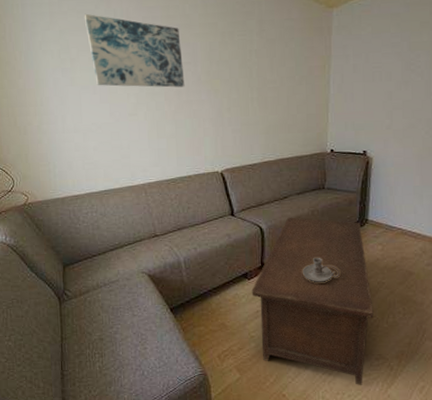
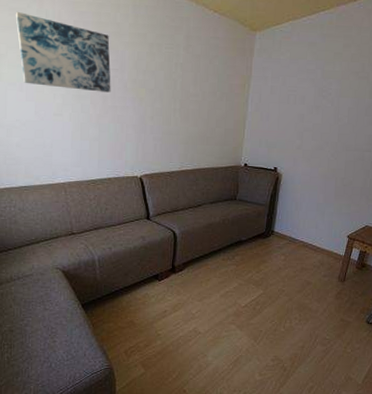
cabinet: present [251,217,374,385] -> none [161,224,273,384]
candle holder: present [302,257,340,283] -> none [210,263,244,288]

